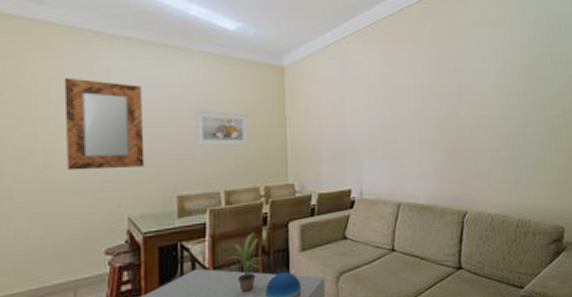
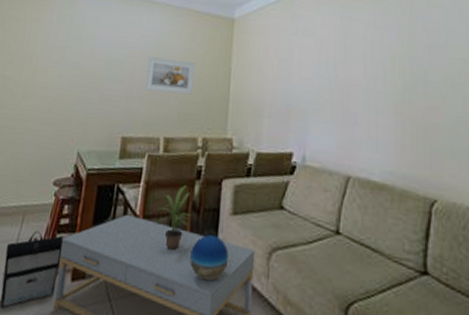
home mirror: present [64,77,145,171] -> none [38,22,108,106]

